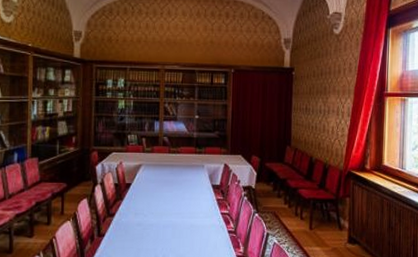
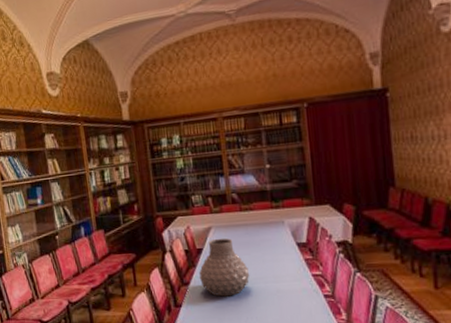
vase: none [124,175,170,229] -> present [199,238,250,297]

